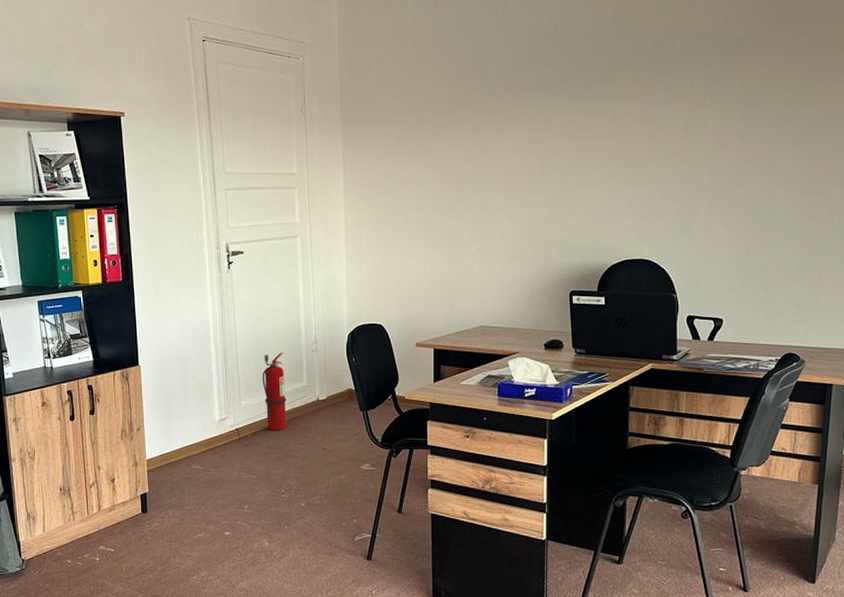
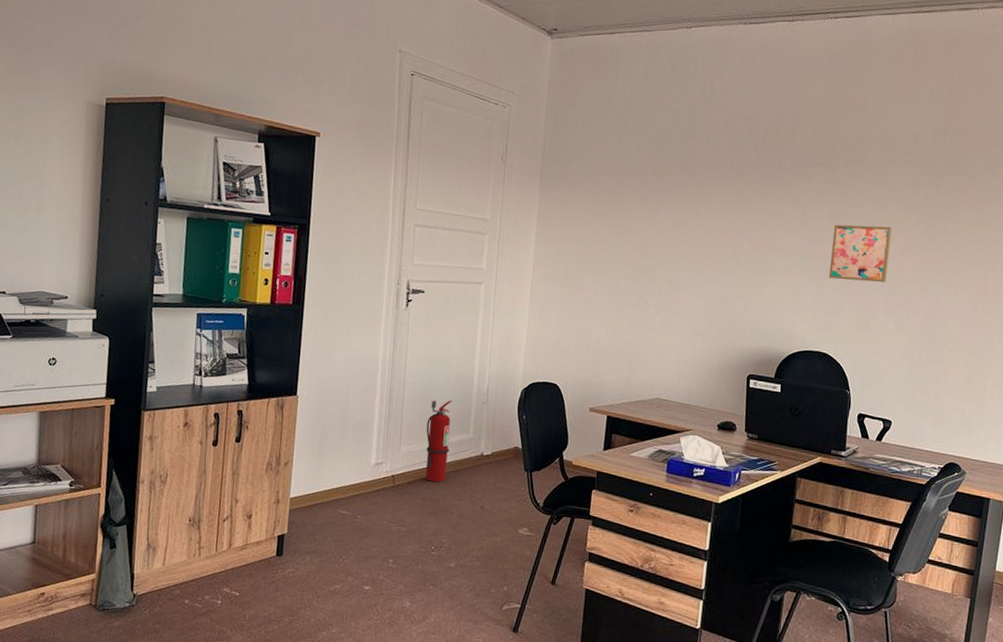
wall art: none [644,121,709,184] -> present [828,224,893,283]

